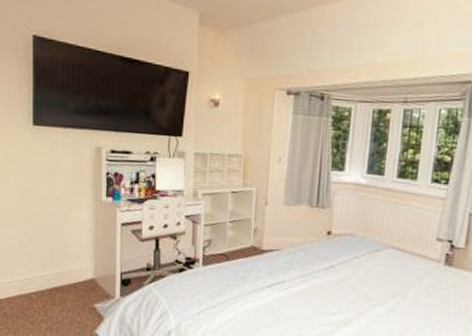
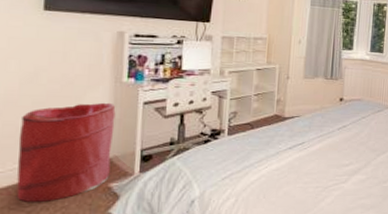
laundry hamper: none [20,221,97,315] -> present [16,102,116,203]

